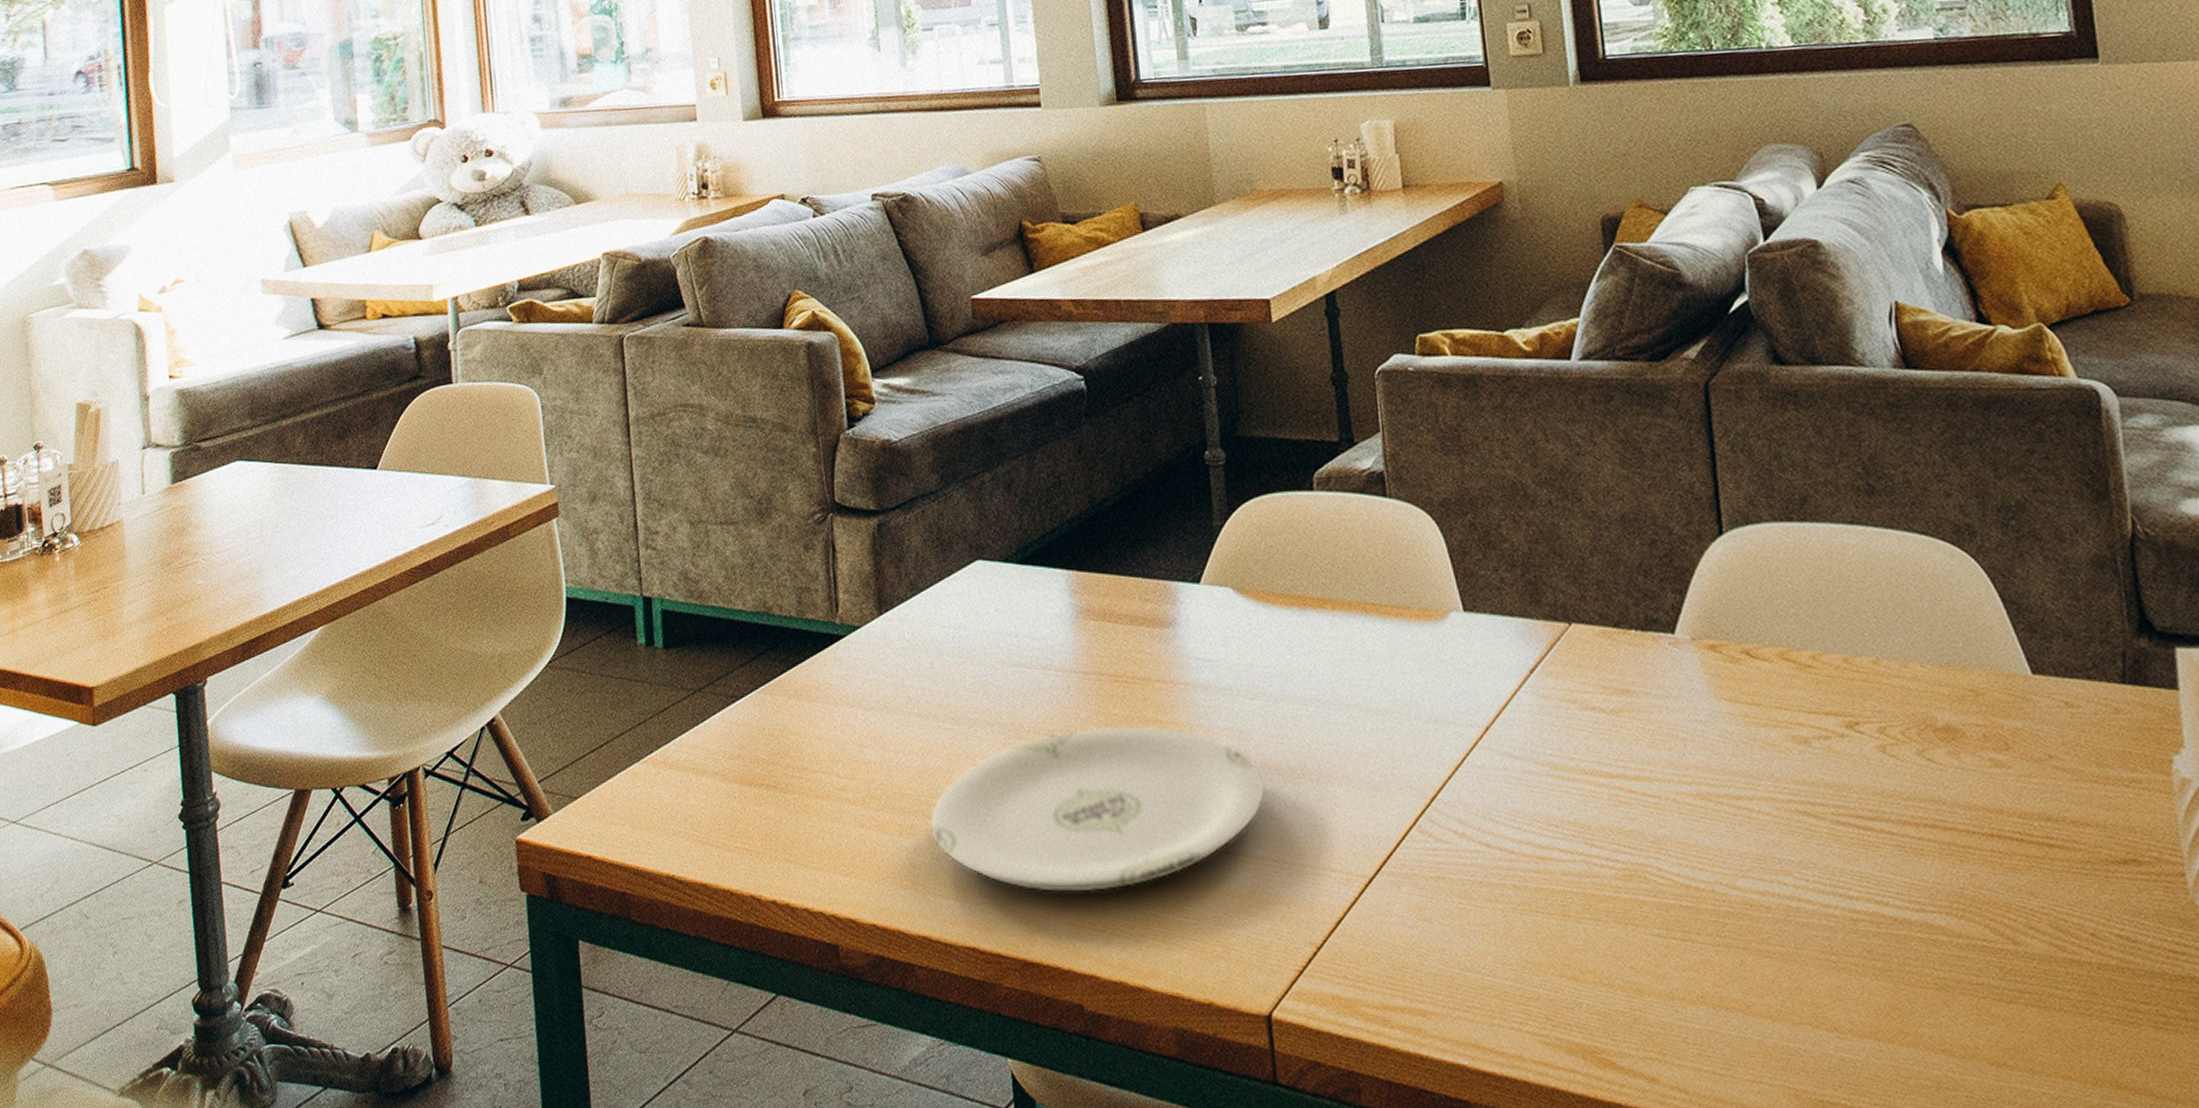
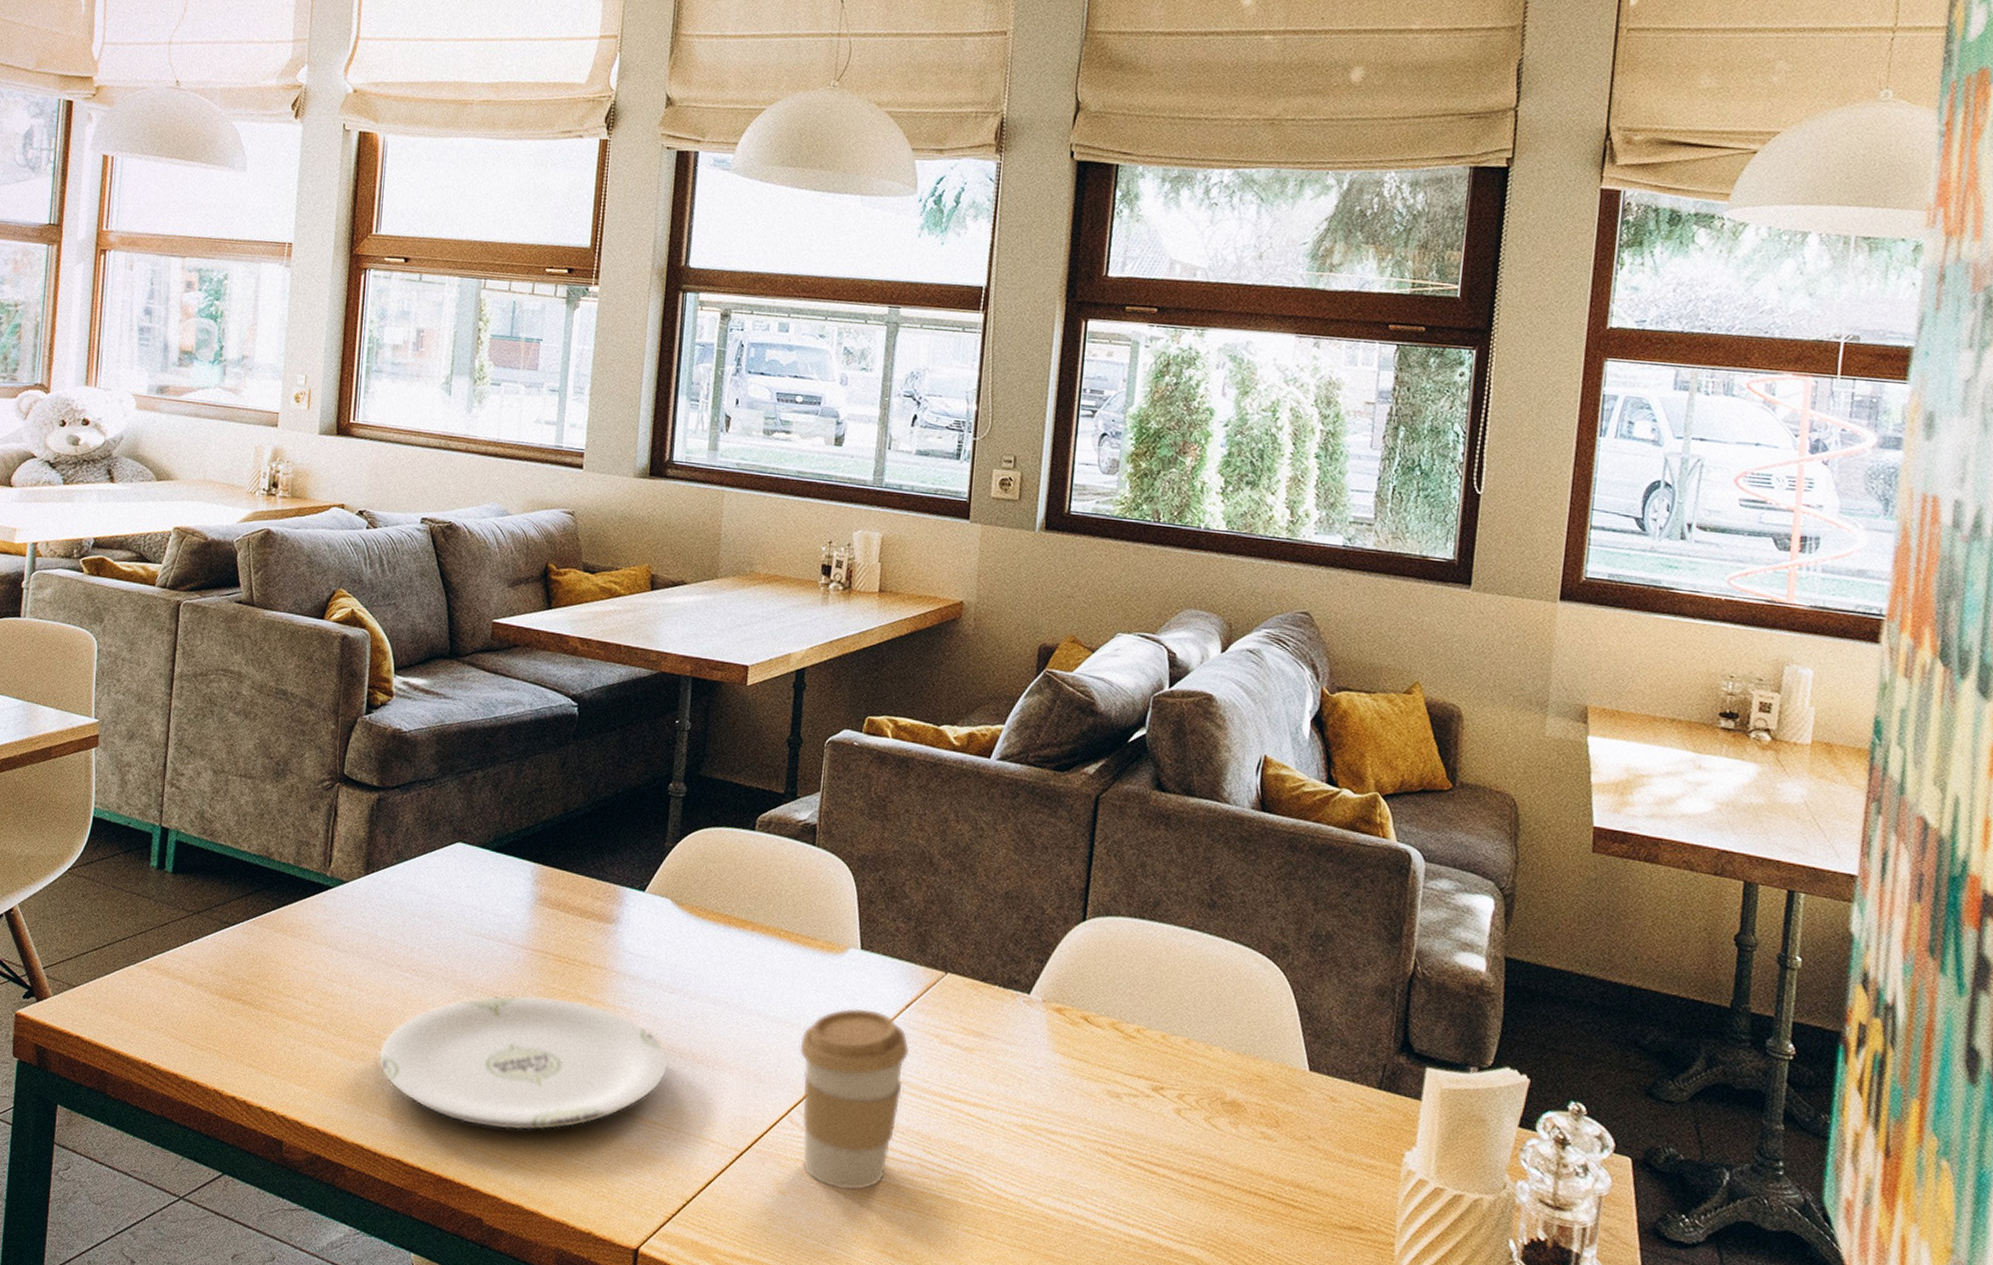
coffee cup: none [1414,682,1547,907] -> present [799,1008,910,1191]

